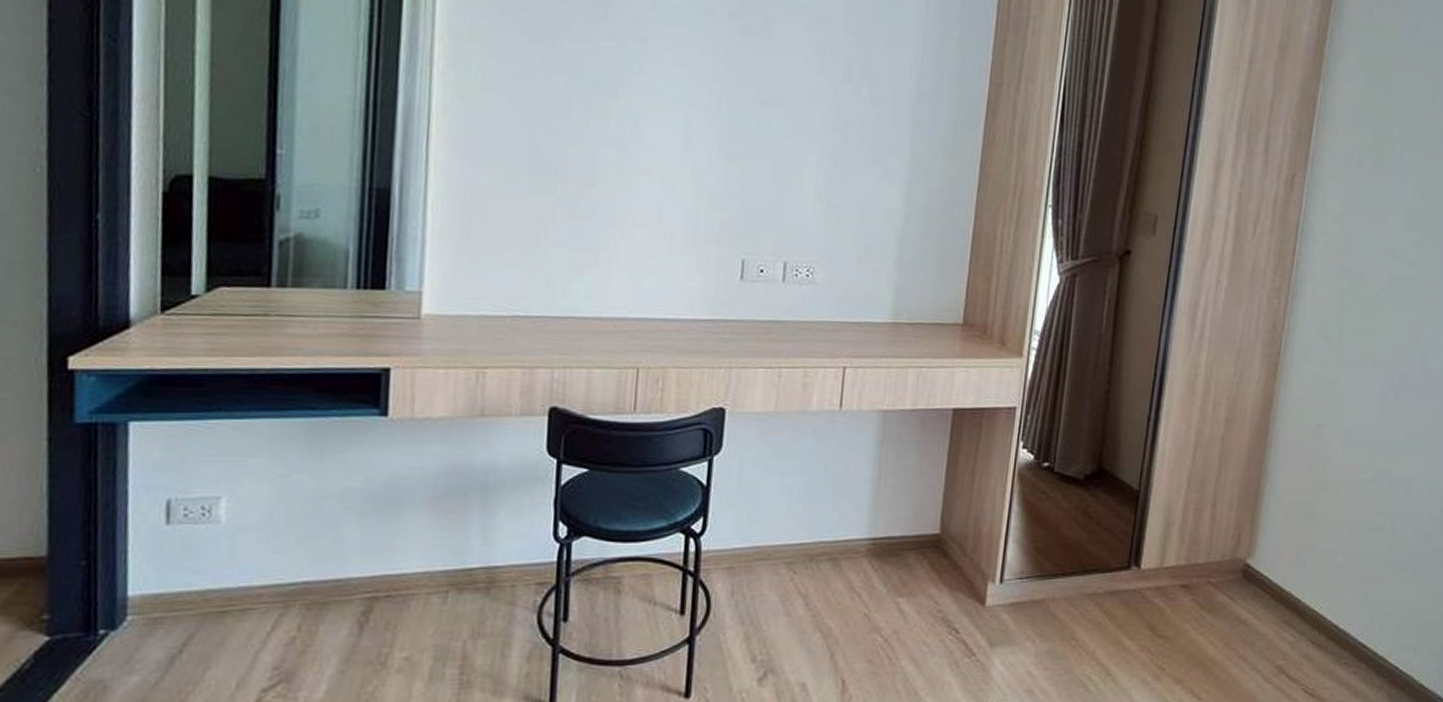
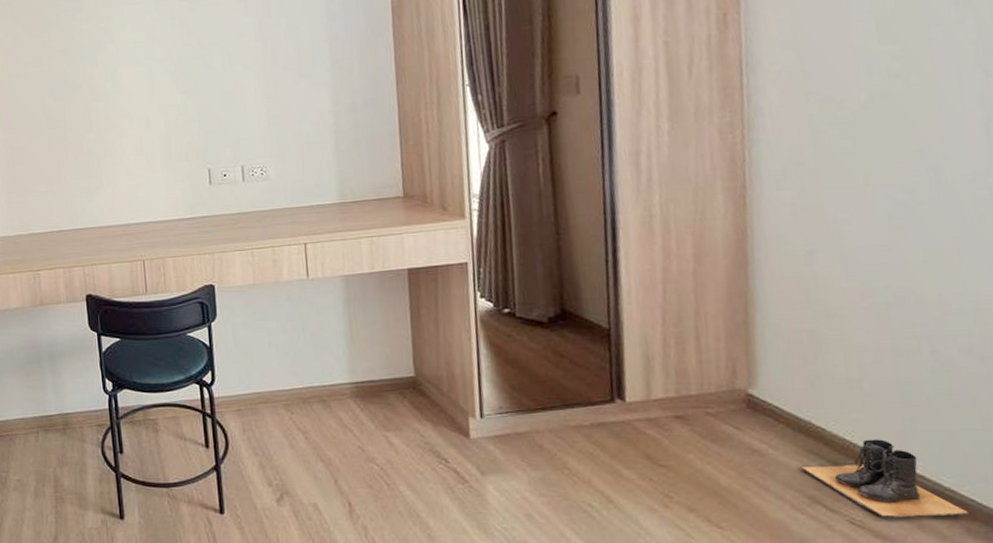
boots: none [1276,610,1392,686] -> present [801,439,969,518]

